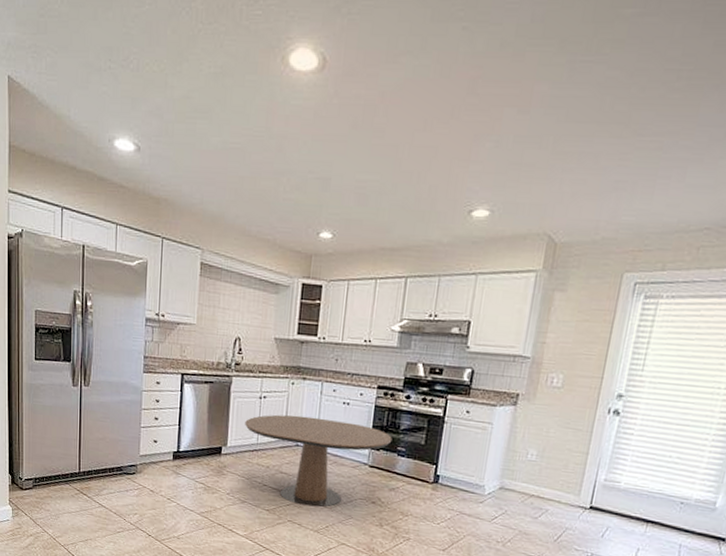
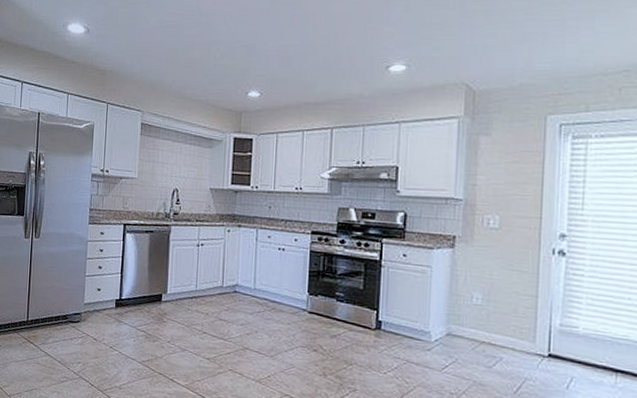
dining table: present [245,414,392,508] -> none [184,261,330,356]

